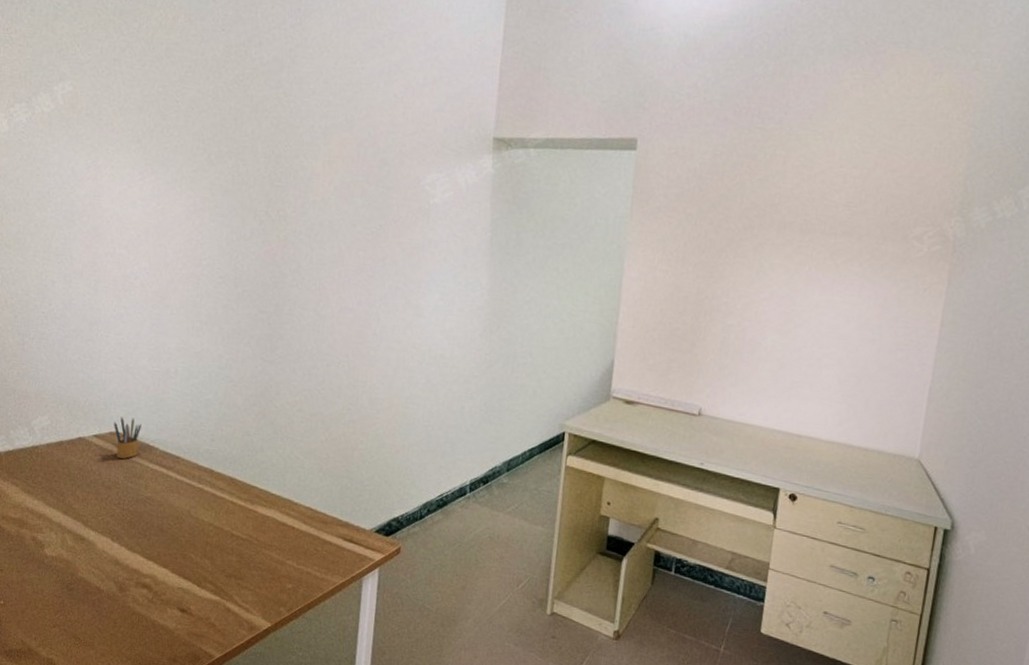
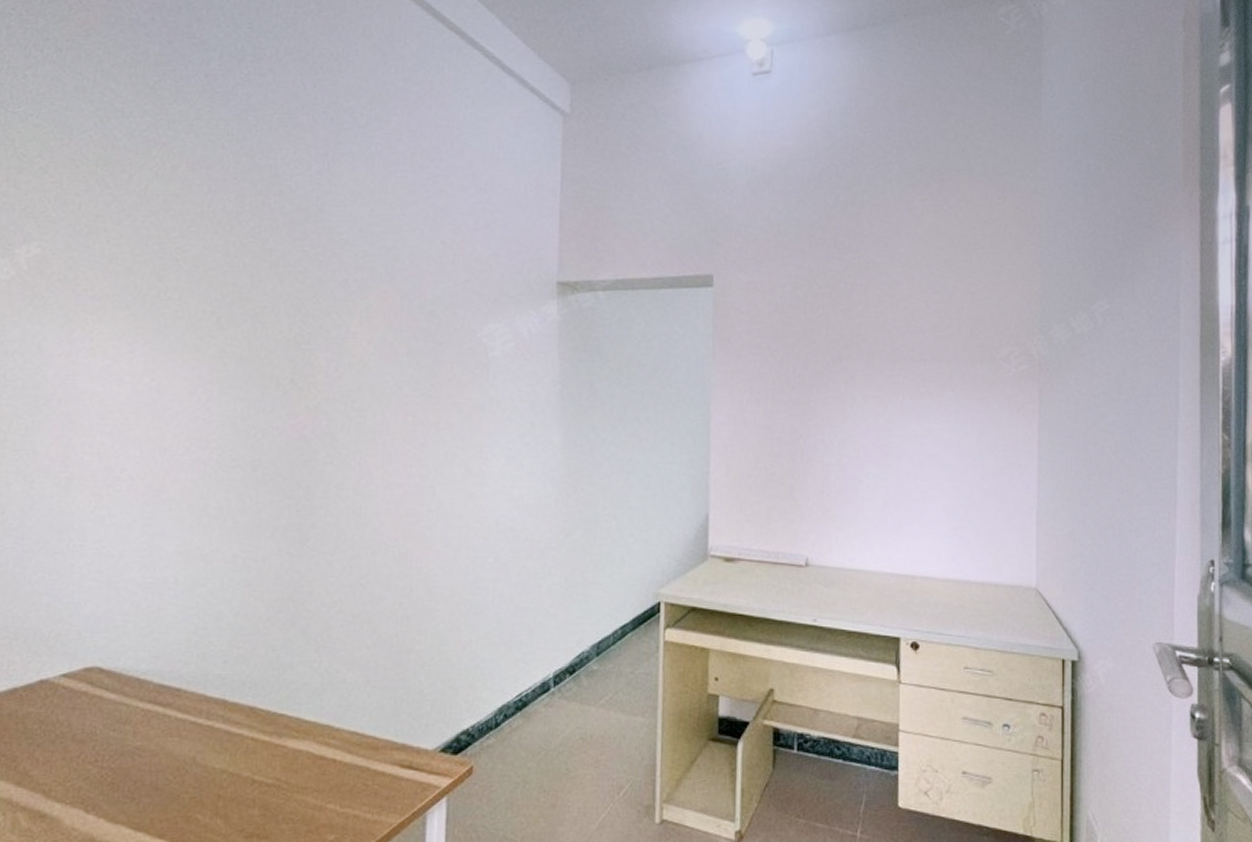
pencil box: present [114,416,142,459] -> none [90,646,129,700]

